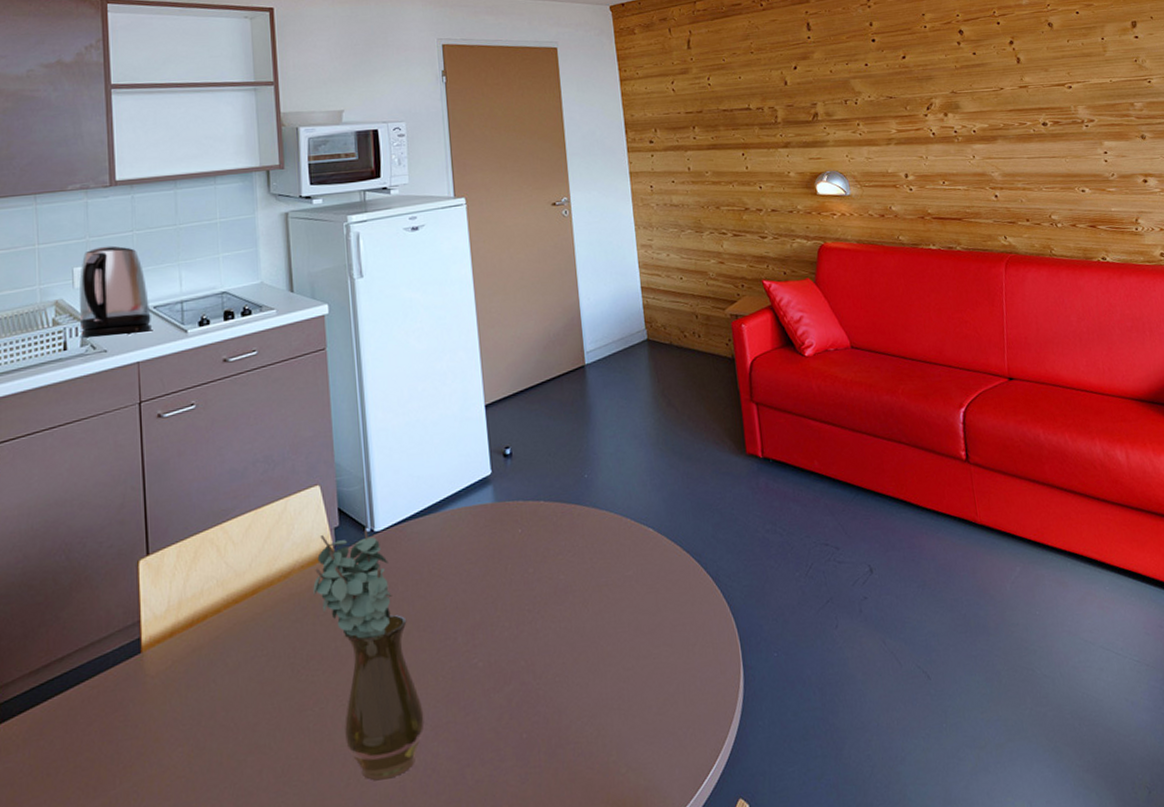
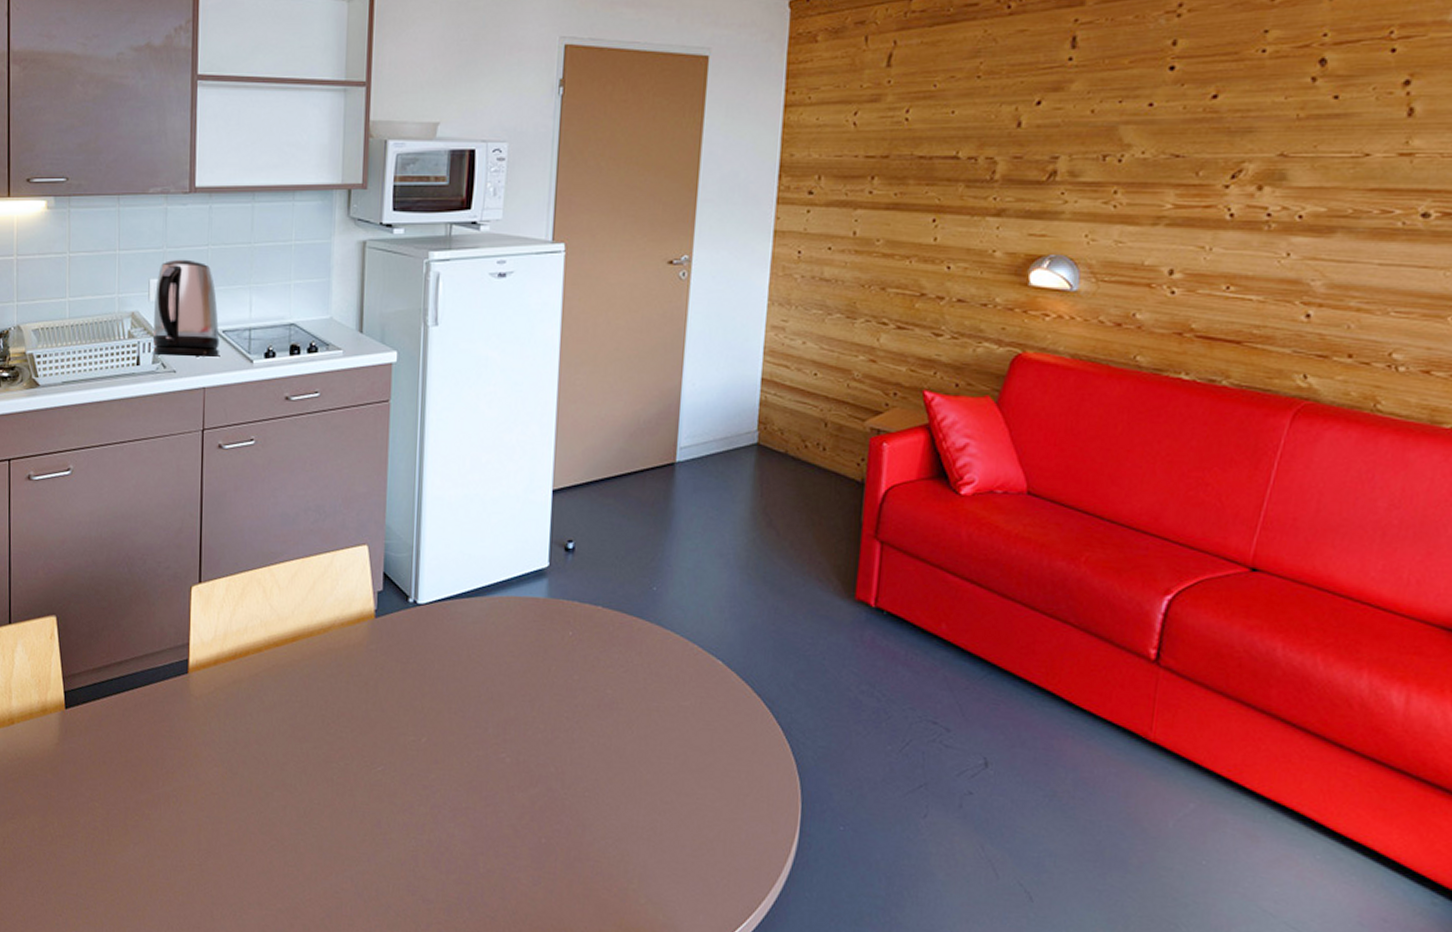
vase: present [313,530,425,781] -> none [350,597,445,846]

